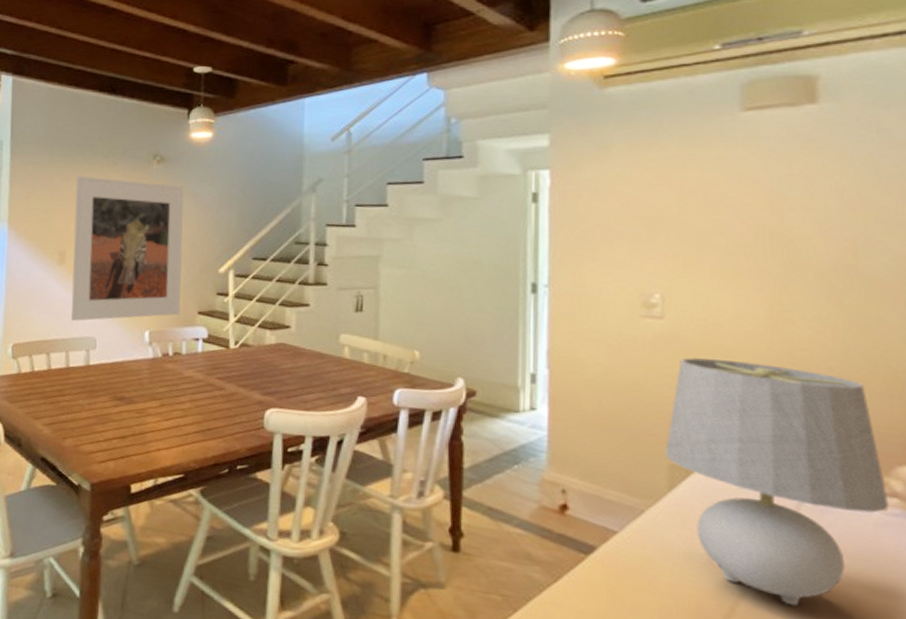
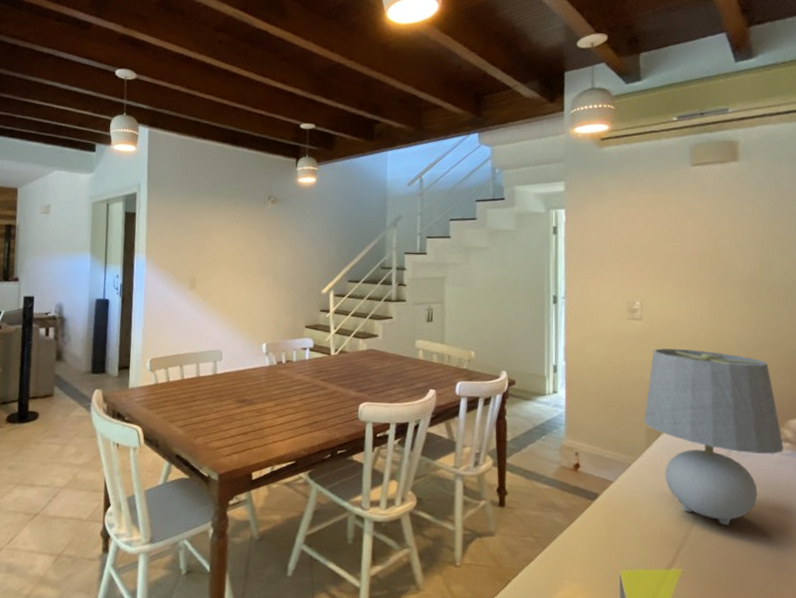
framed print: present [71,175,184,321] -> none [200,213,294,337]

